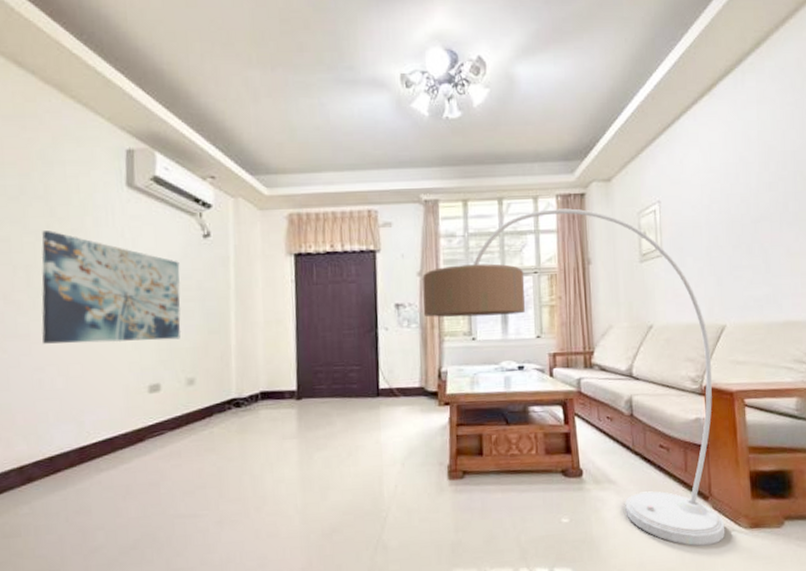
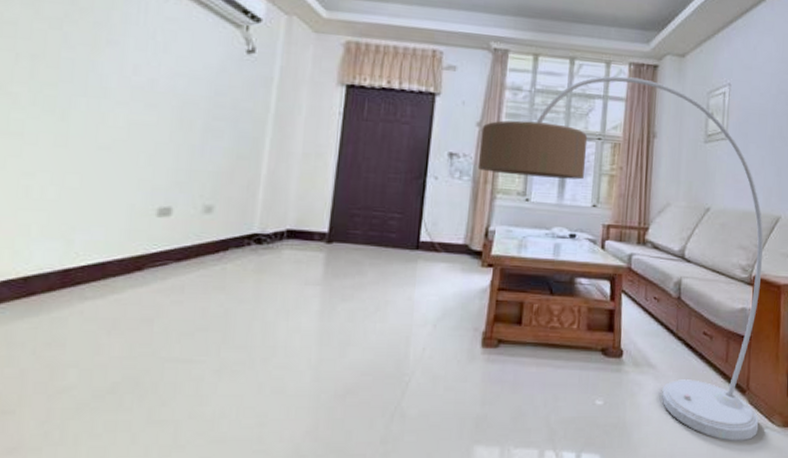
wall art: present [41,231,181,344] -> none [38,19,215,161]

